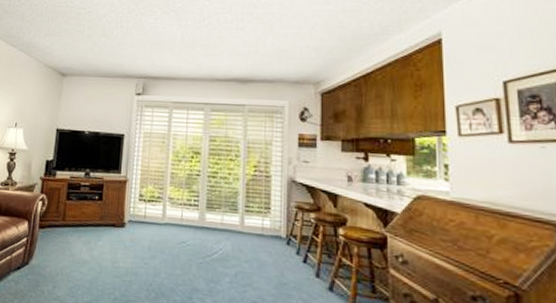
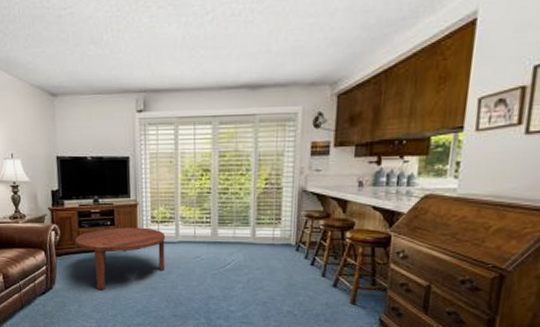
coffee table: none [60,202,151,271] -> present [75,227,165,290]

